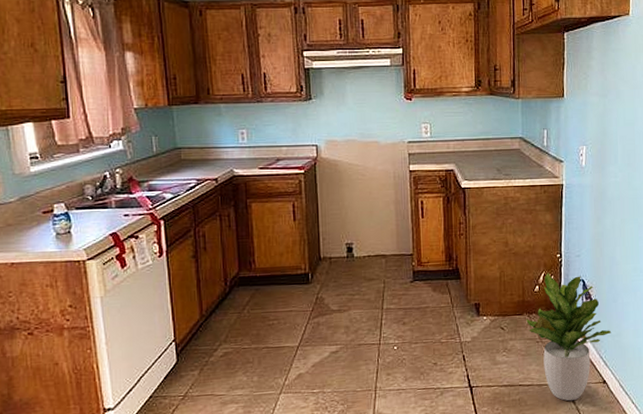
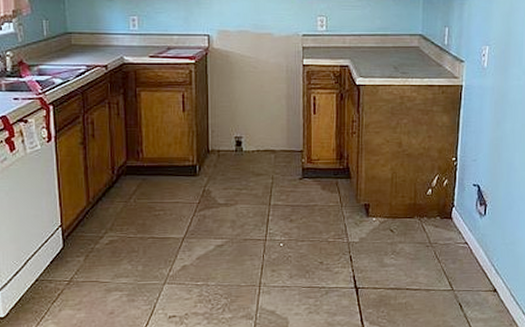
potted plant: present [526,273,612,401] -> none [417,176,505,308]

